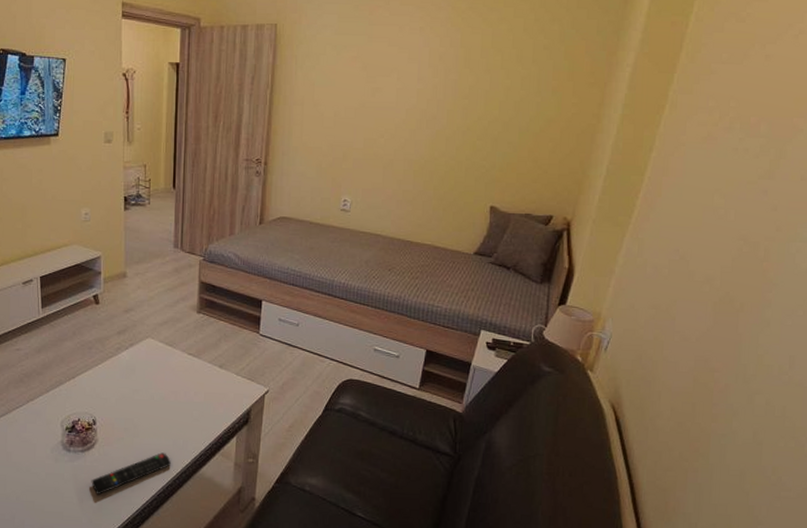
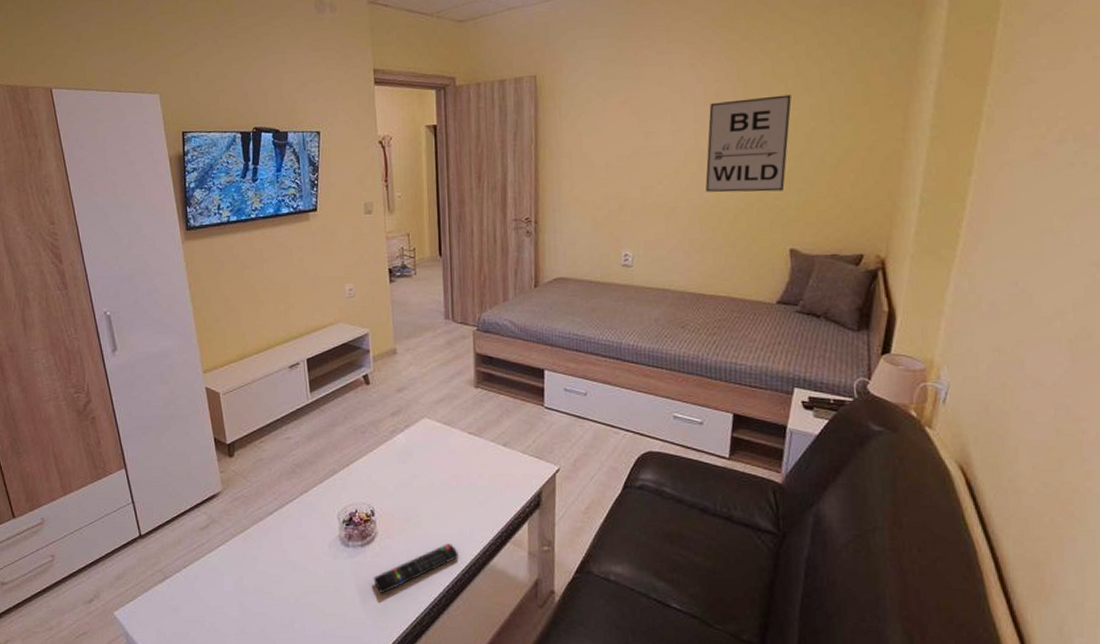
wall art: none [422,64,506,153] -> present [705,94,792,193]

